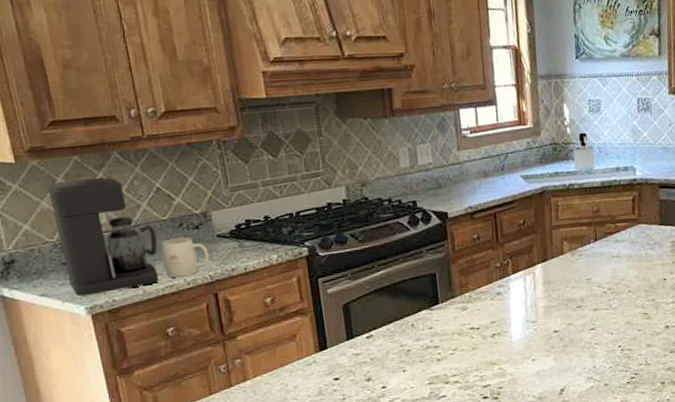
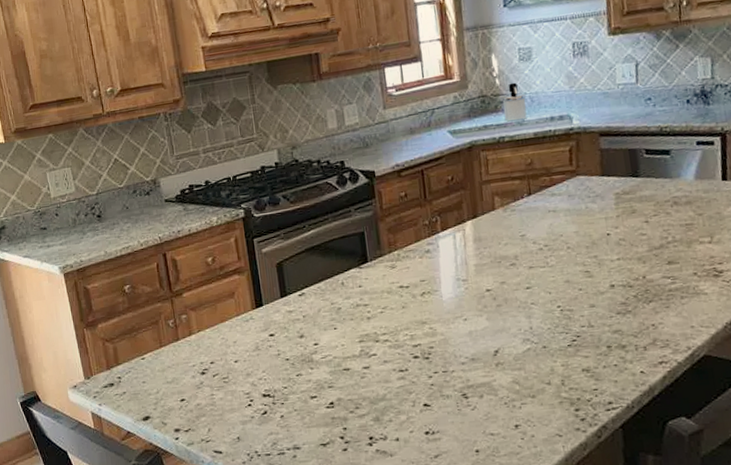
coffee maker: present [48,177,159,297] -> none [30,151,117,258]
mug: present [160,237,210,278] -> none [118,202,159,240]

